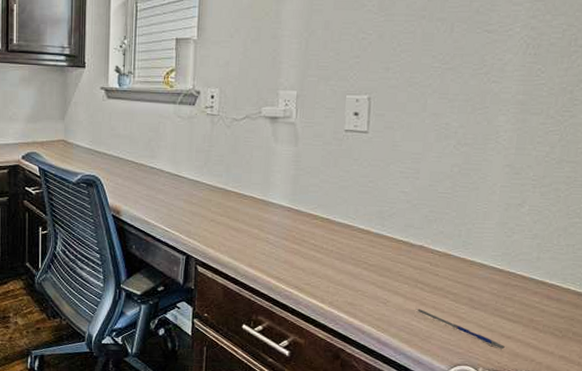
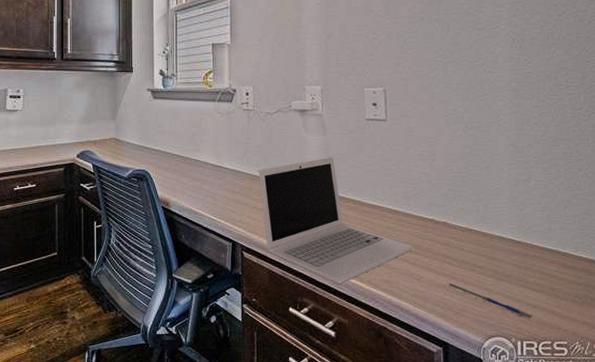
laptop: none [219,170,384,305] -> present [259,157,414,285]

